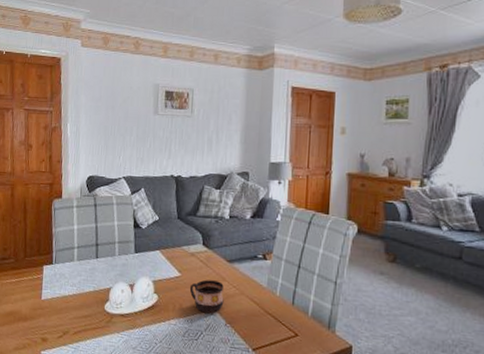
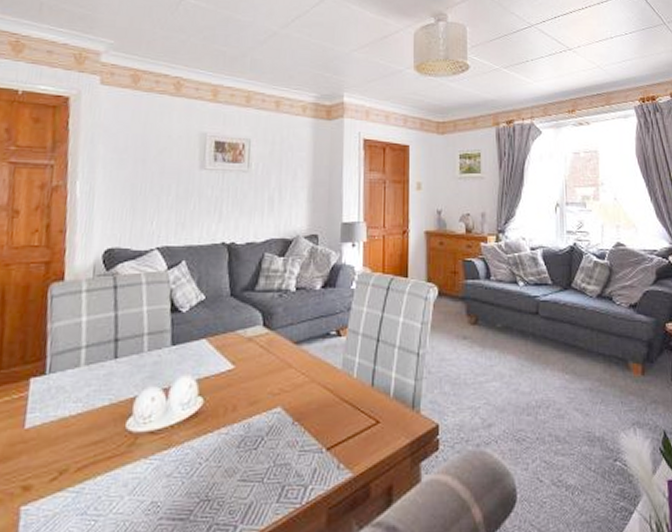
cup: present [189,279,224,314] -> none [246,369,291,412]

